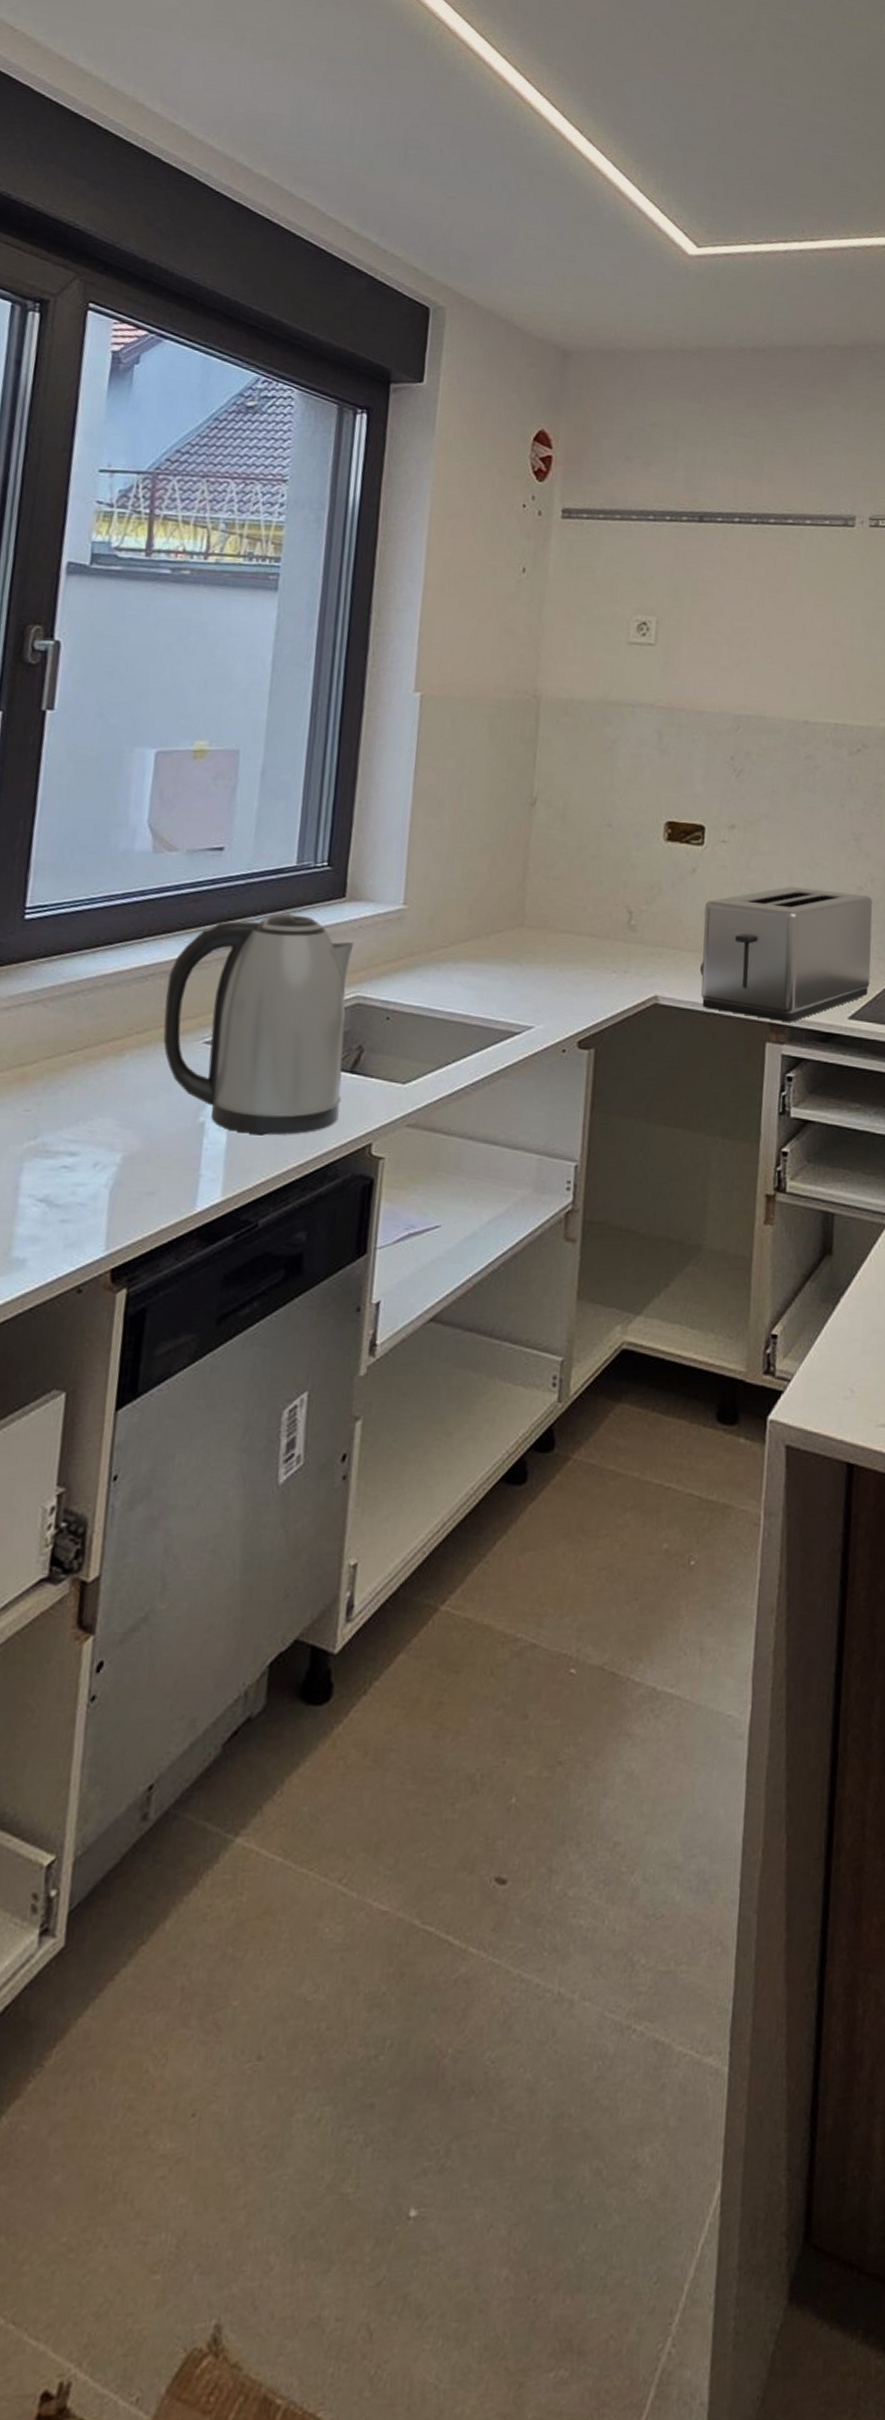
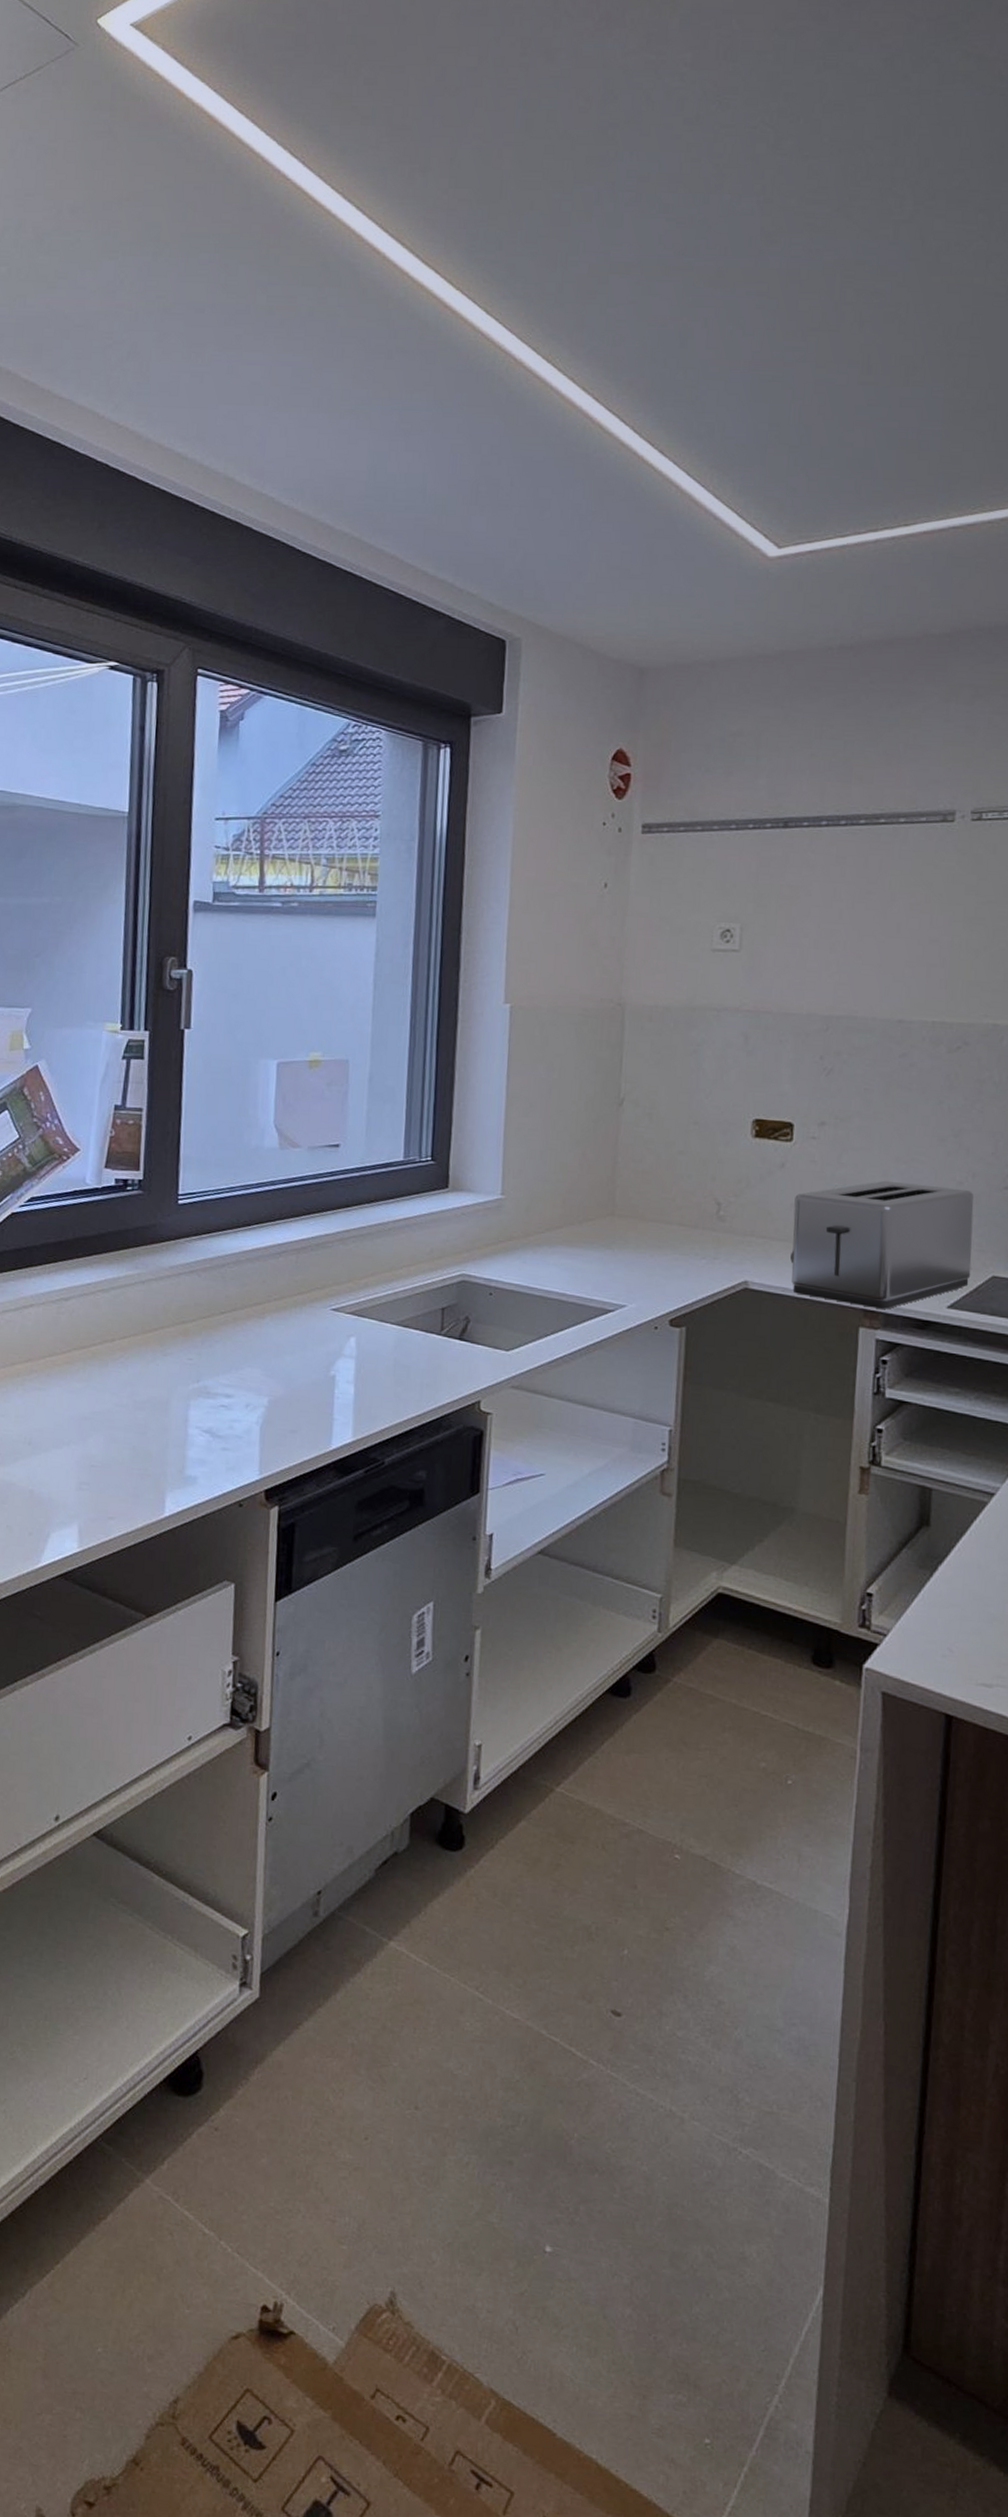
kettle: present [163,913,354,1136] -> none [296,1201,458,1390]

